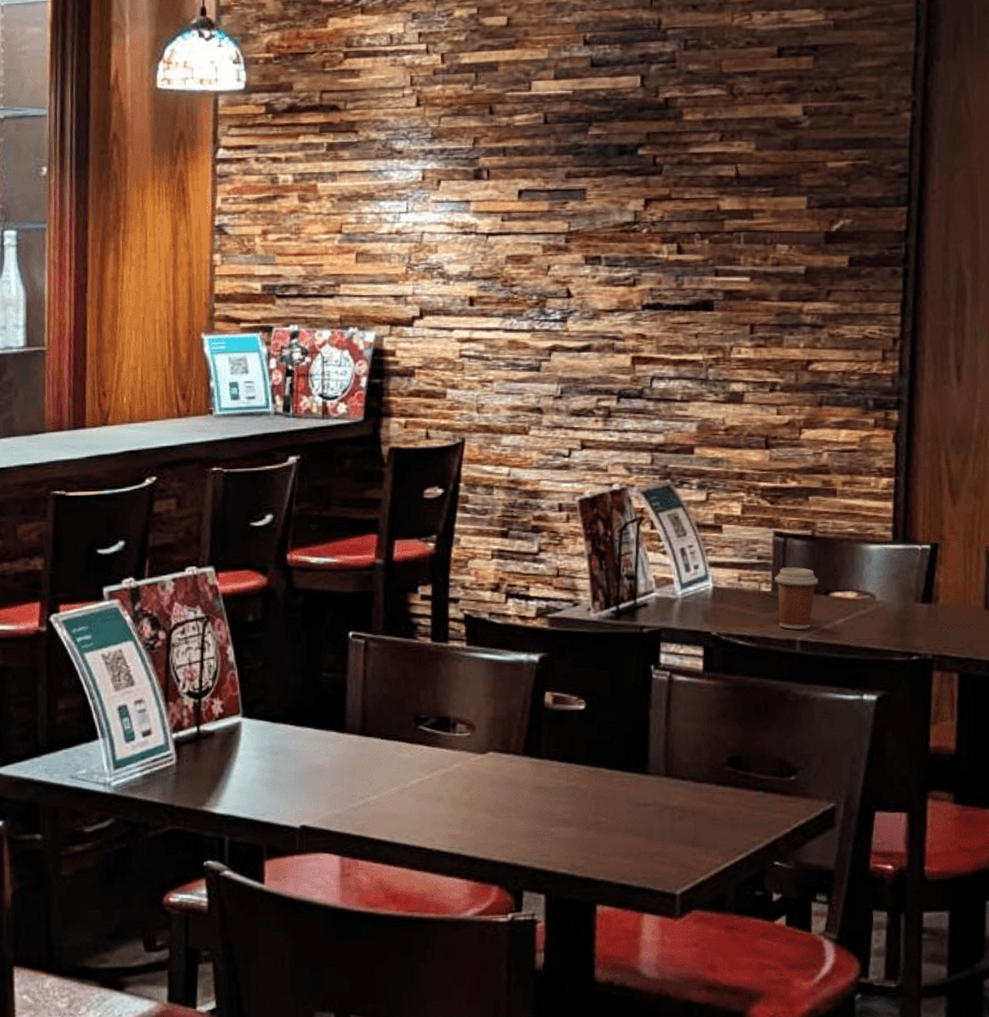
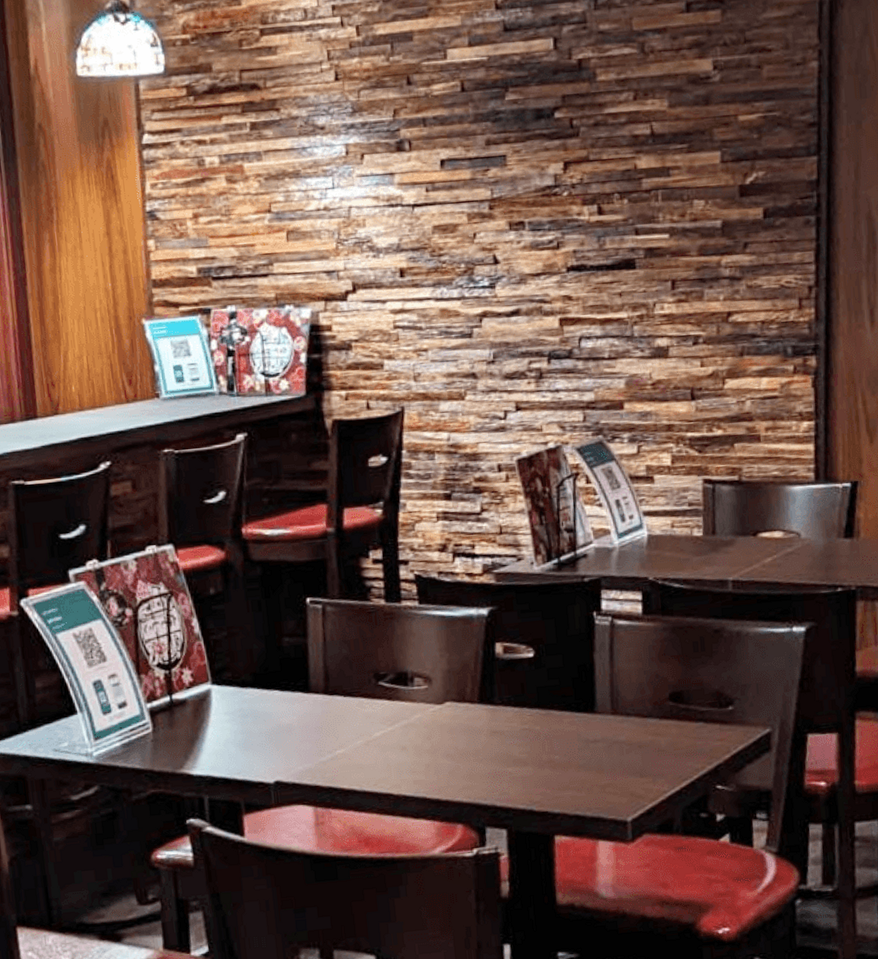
coffee cup: present [774,567,819,630] -> none [705,511,747,571]

